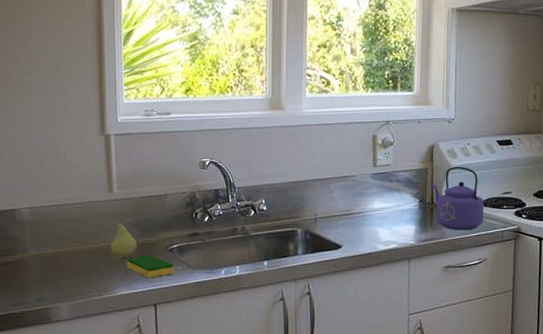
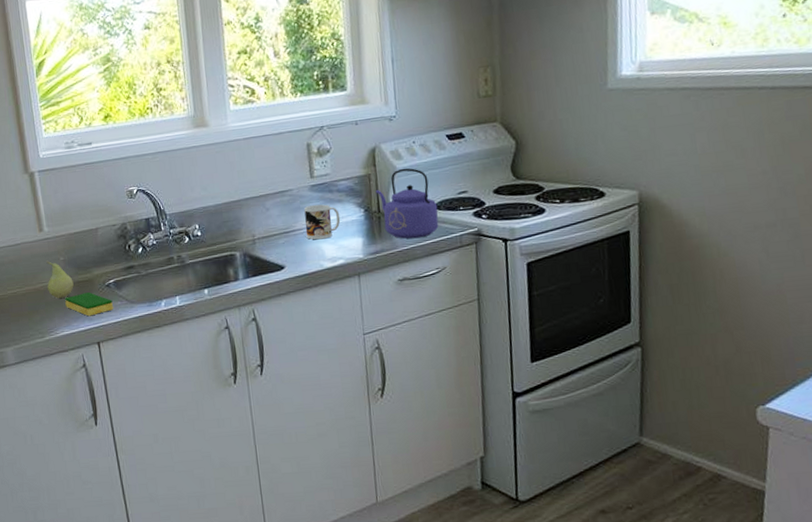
mug: none [364,192,397,224] -> present [304,204,341,240]

